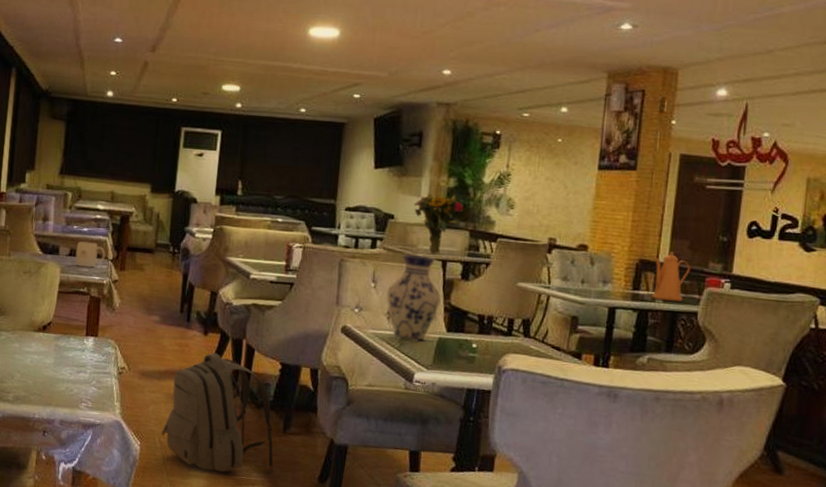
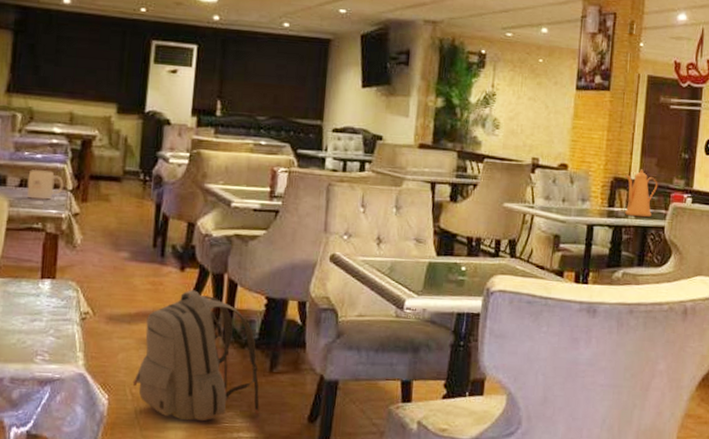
vase: present [386,253,441,342] -> none [376,176,430,267]
bouquet: present [413,194,464,255] -> none [402,114,452,177]

